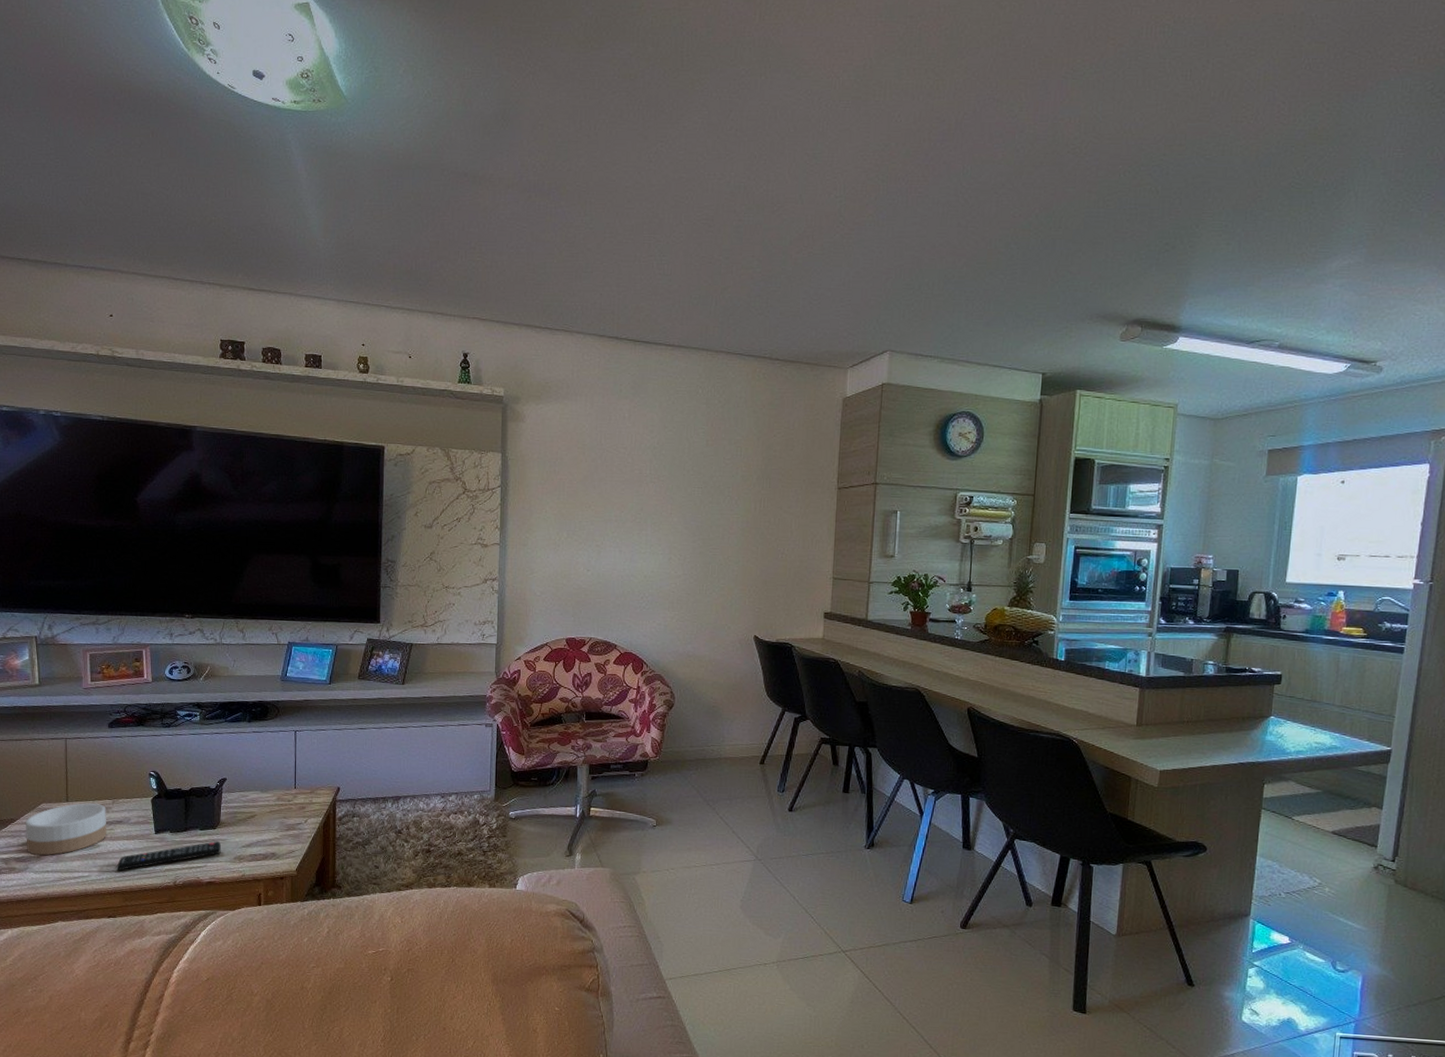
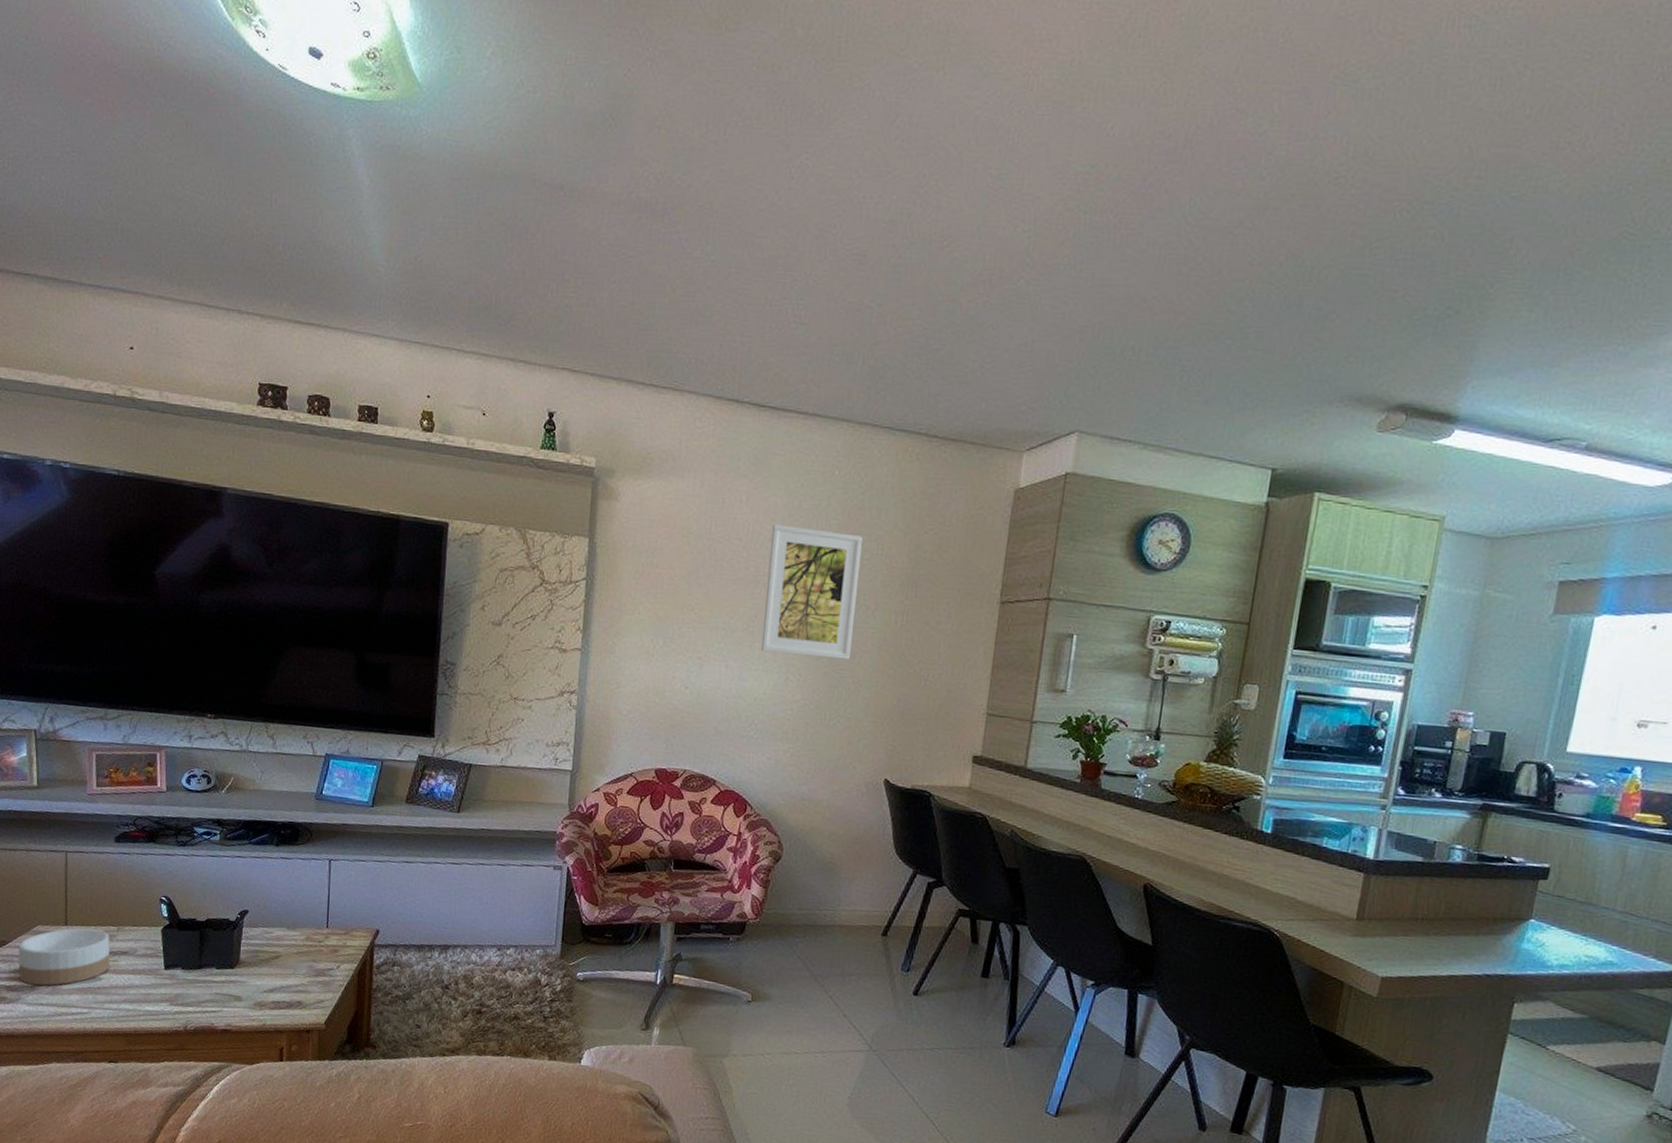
remote control: present [116,841,221,871] -> none [119,983,239,1010]
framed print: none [648,435,724,541] -> present [761,524,862,660]

